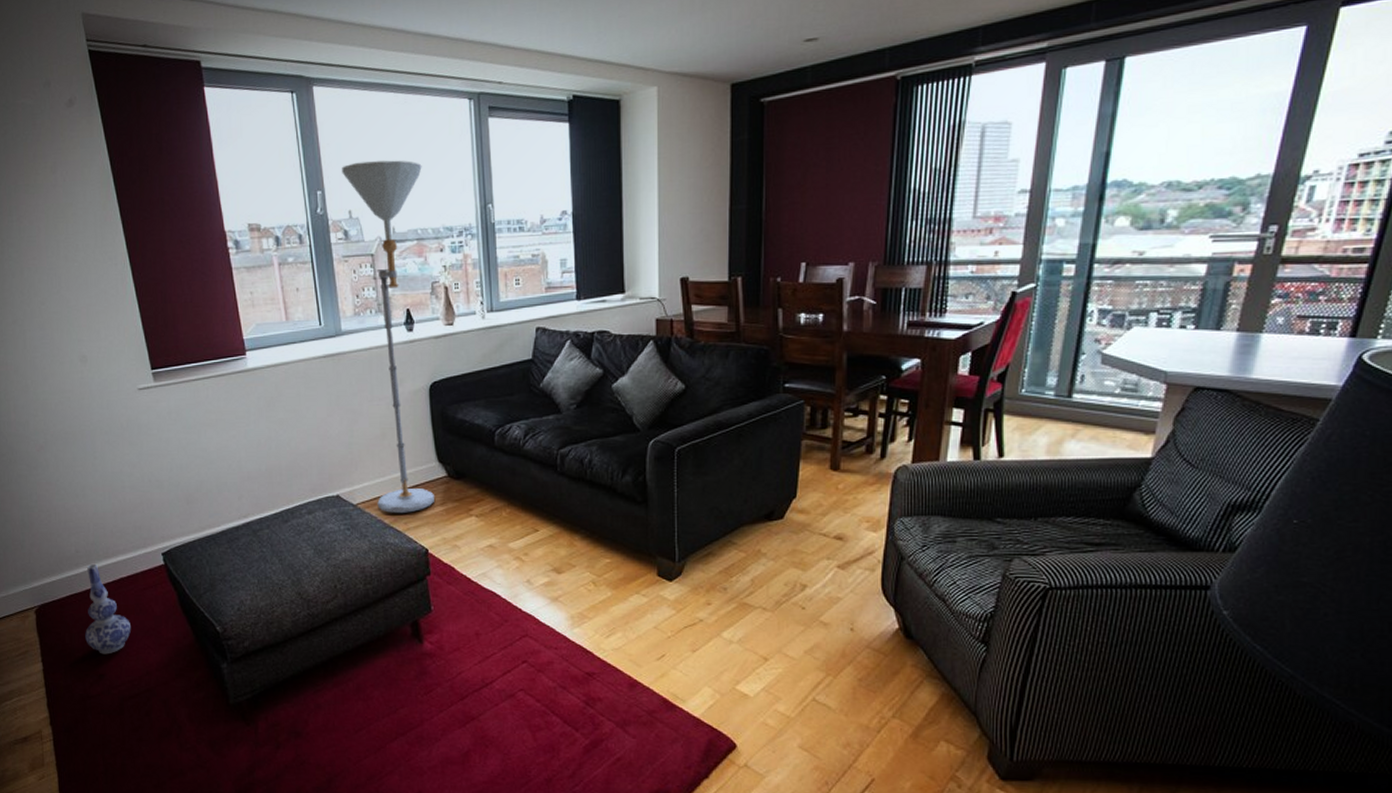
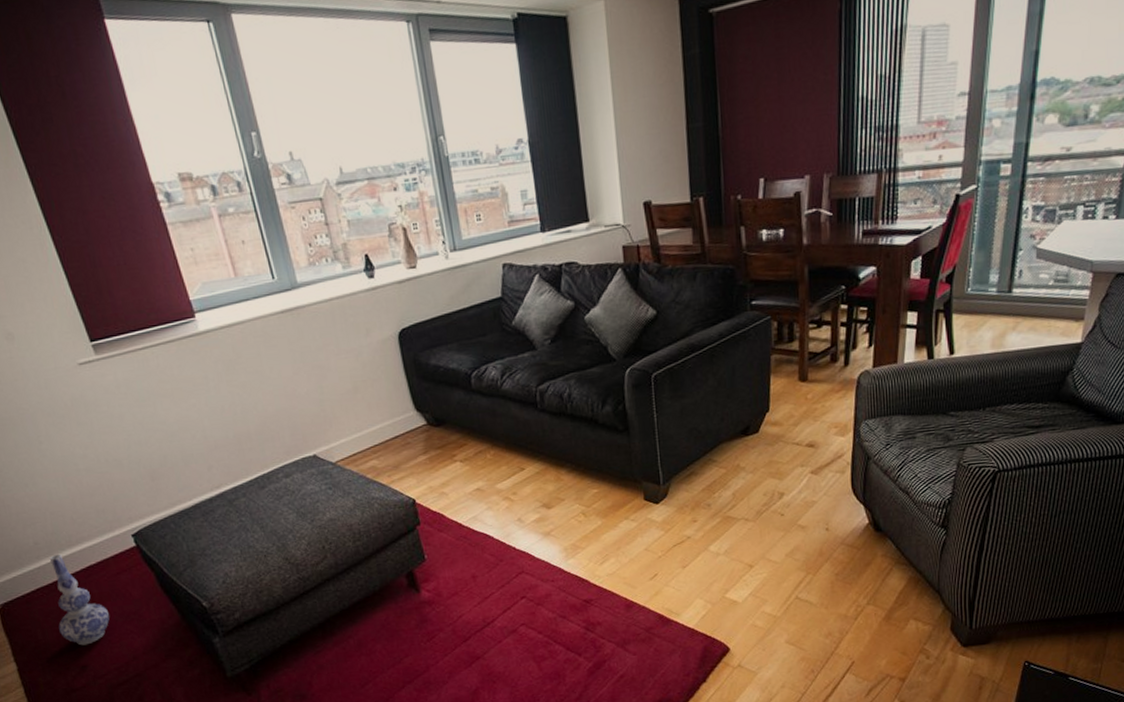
floor lamp: present [342,160,434,513] -> none [275,93,416,468]

